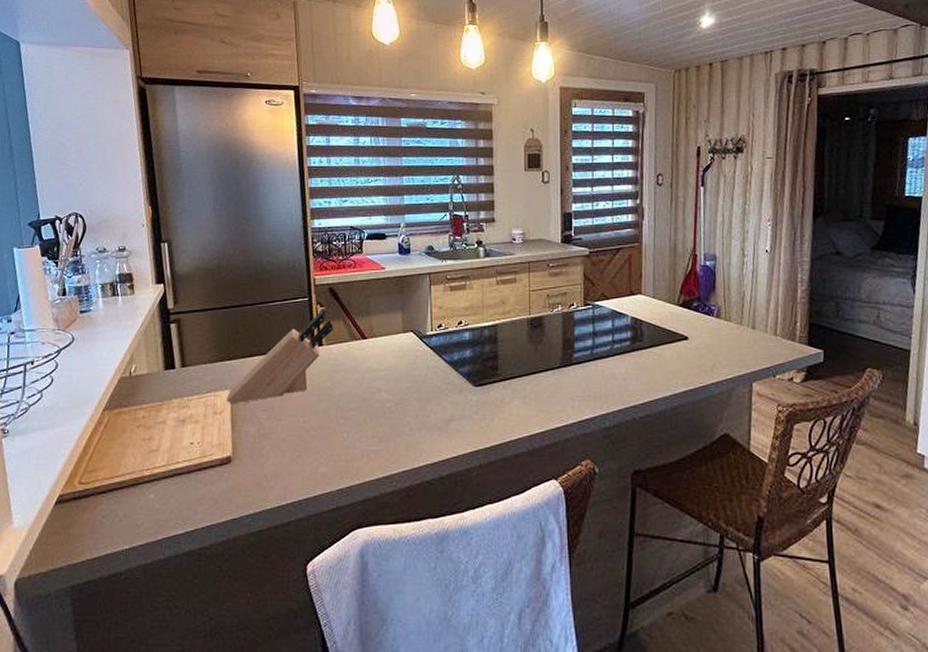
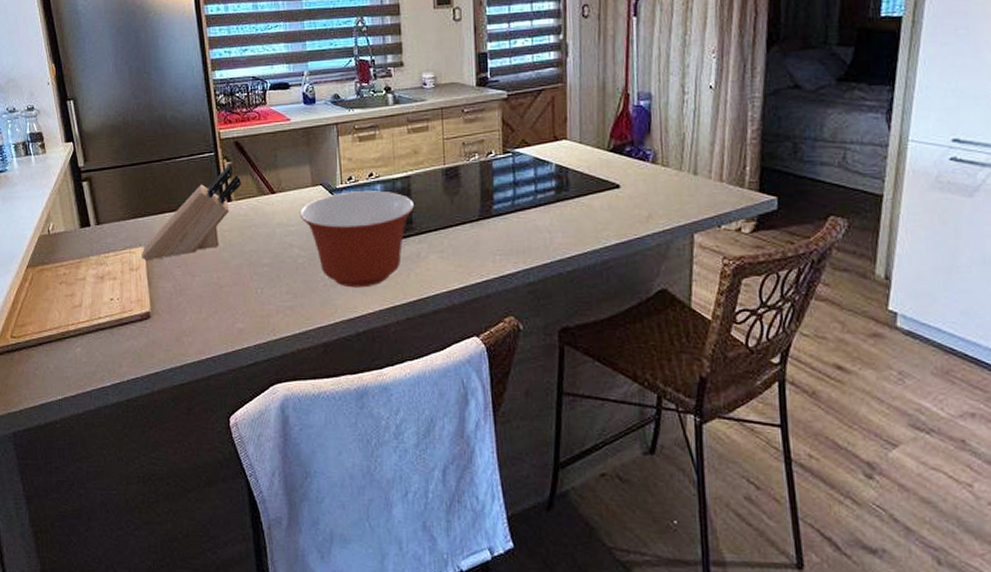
mixing bowl: none [389,338,500,432] -> present [299,190,414,288]

